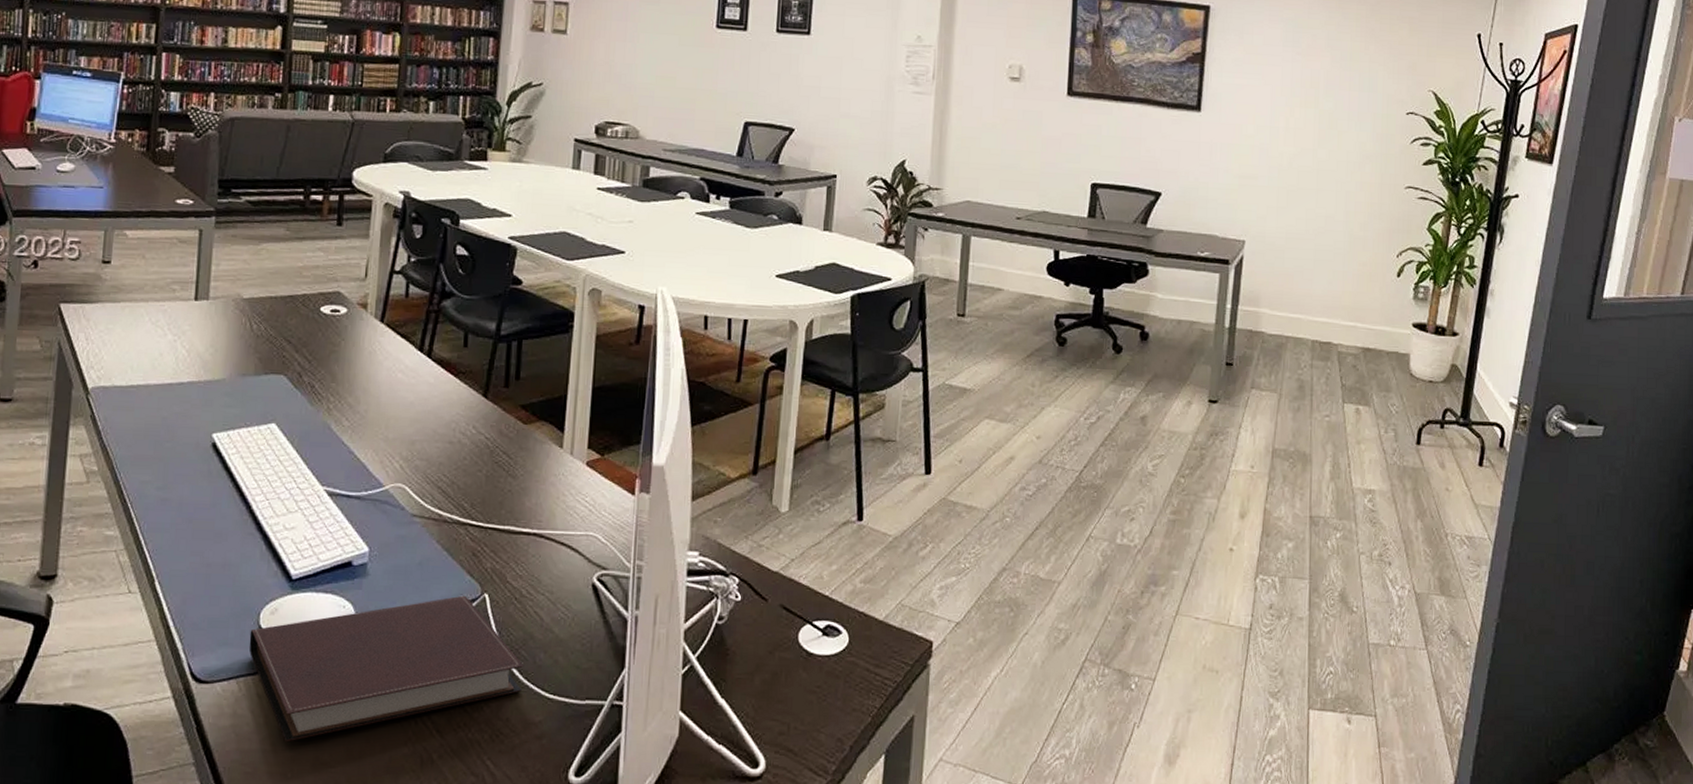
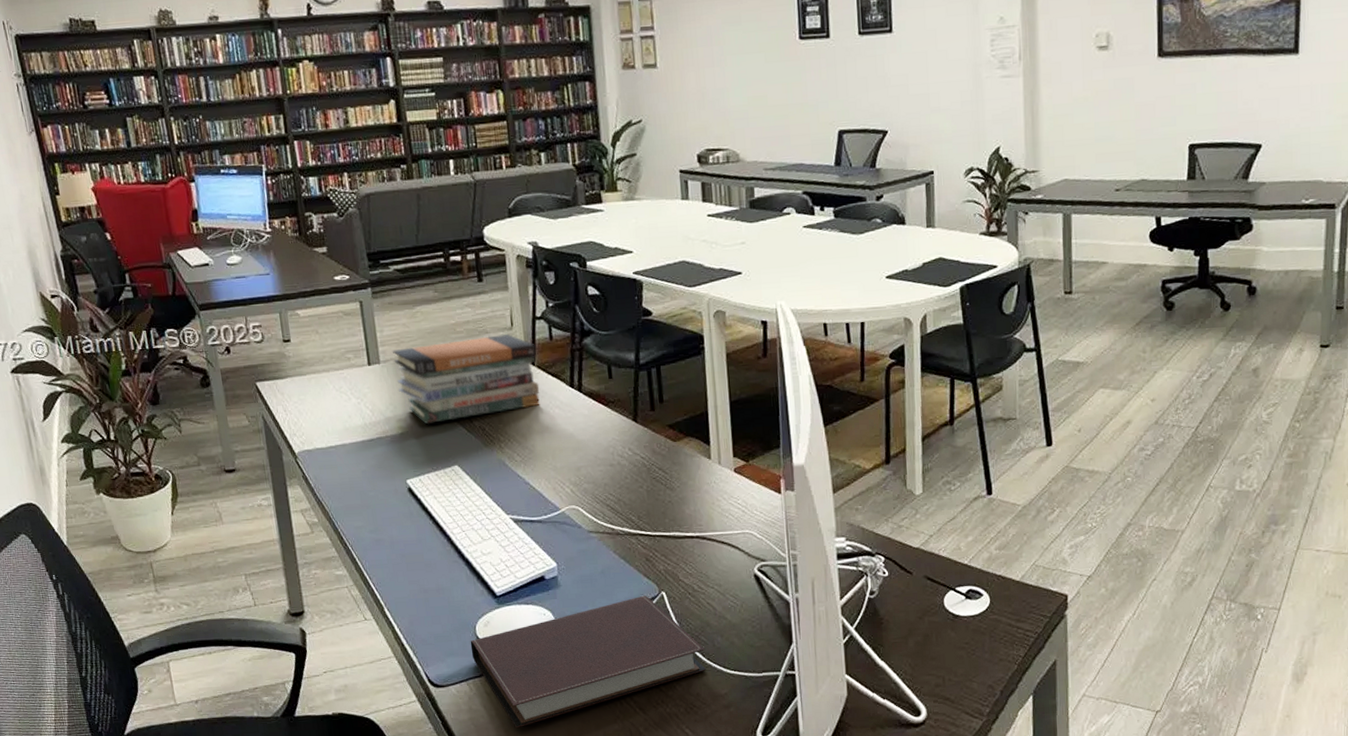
book stack: none [223,284,388,373] -> present [393,334,540,424]

